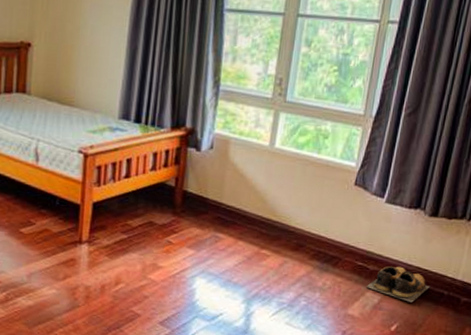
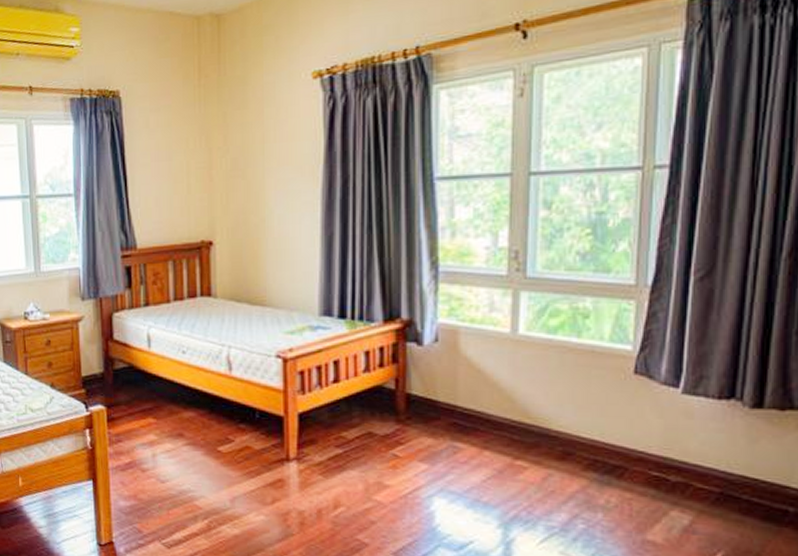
shoes: present [366,265,429,303] -> none [668,475,764,524]

